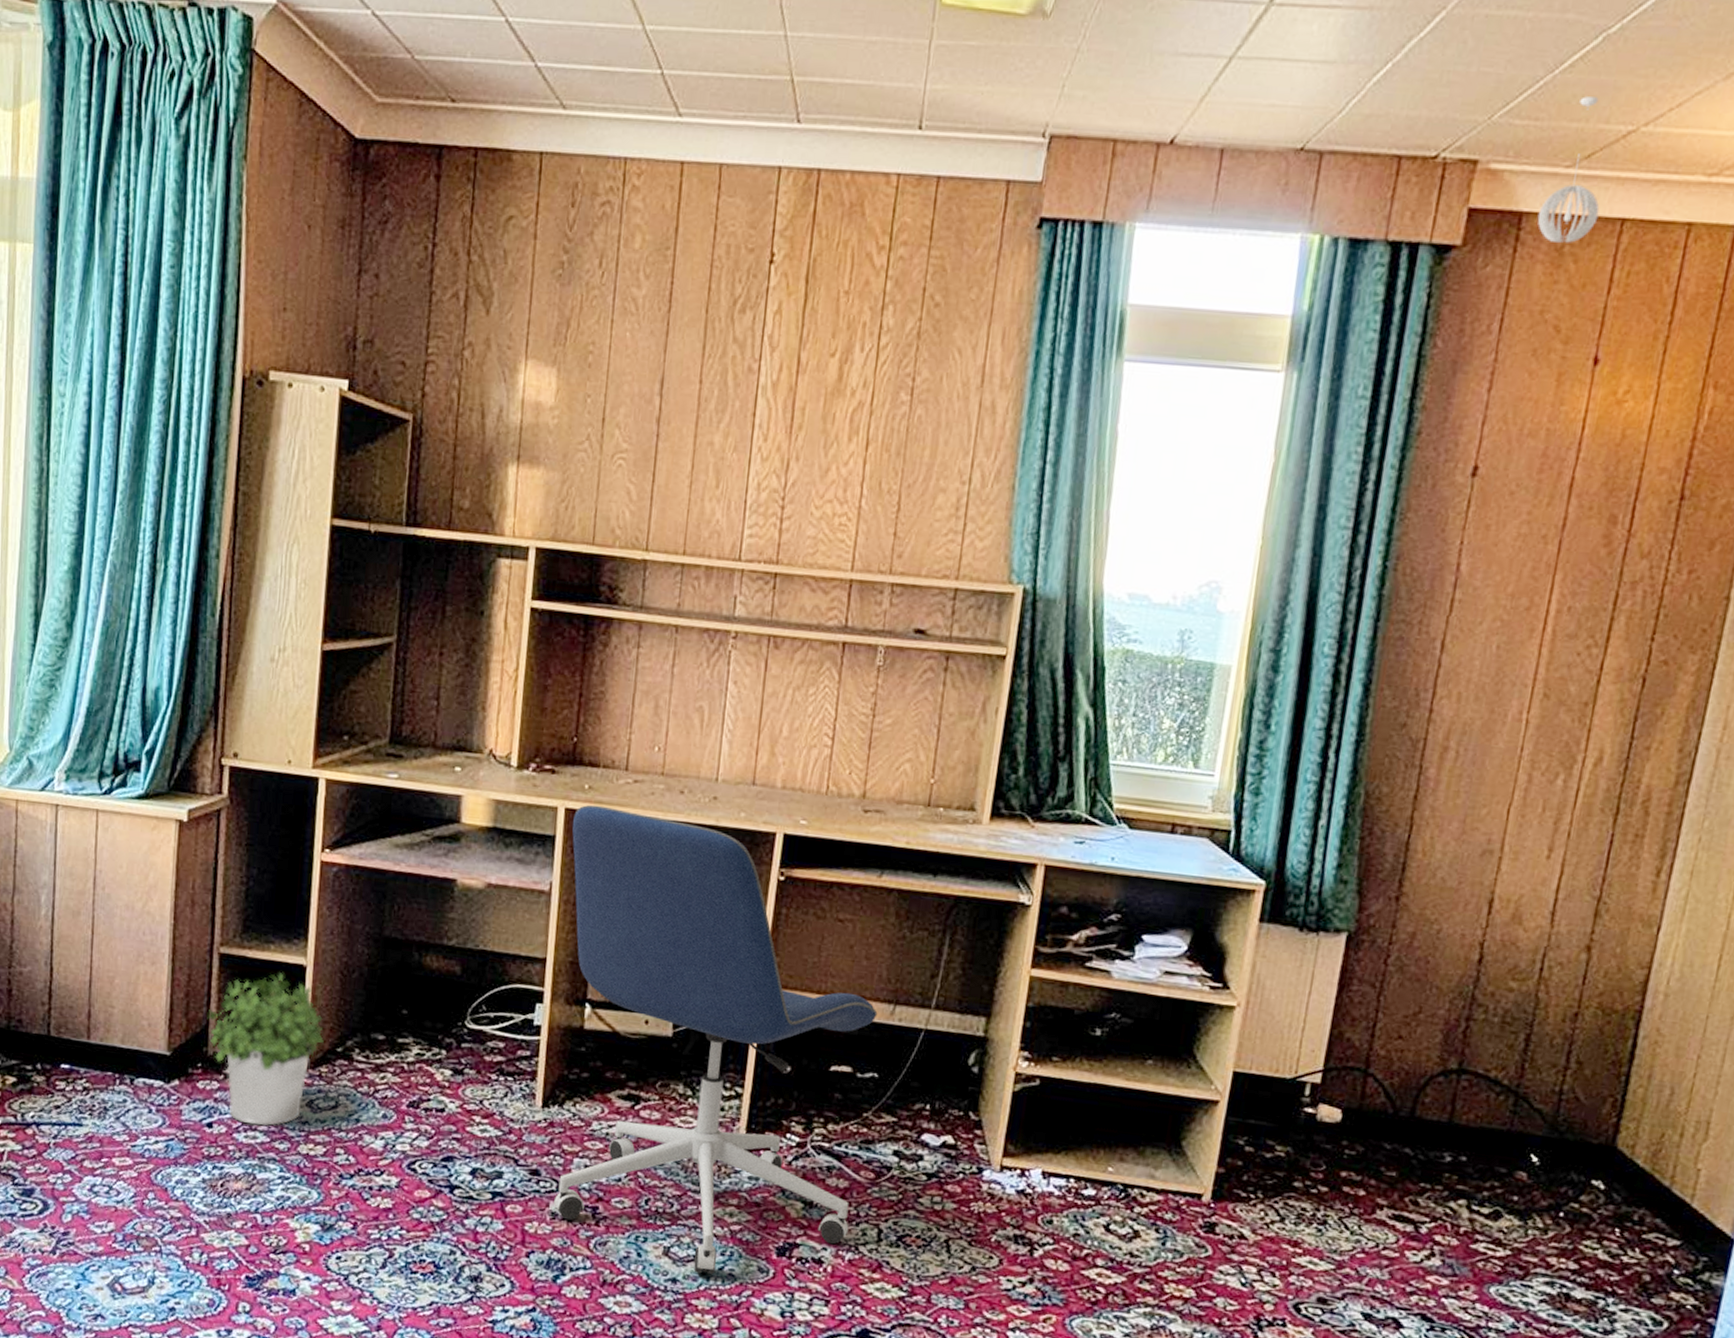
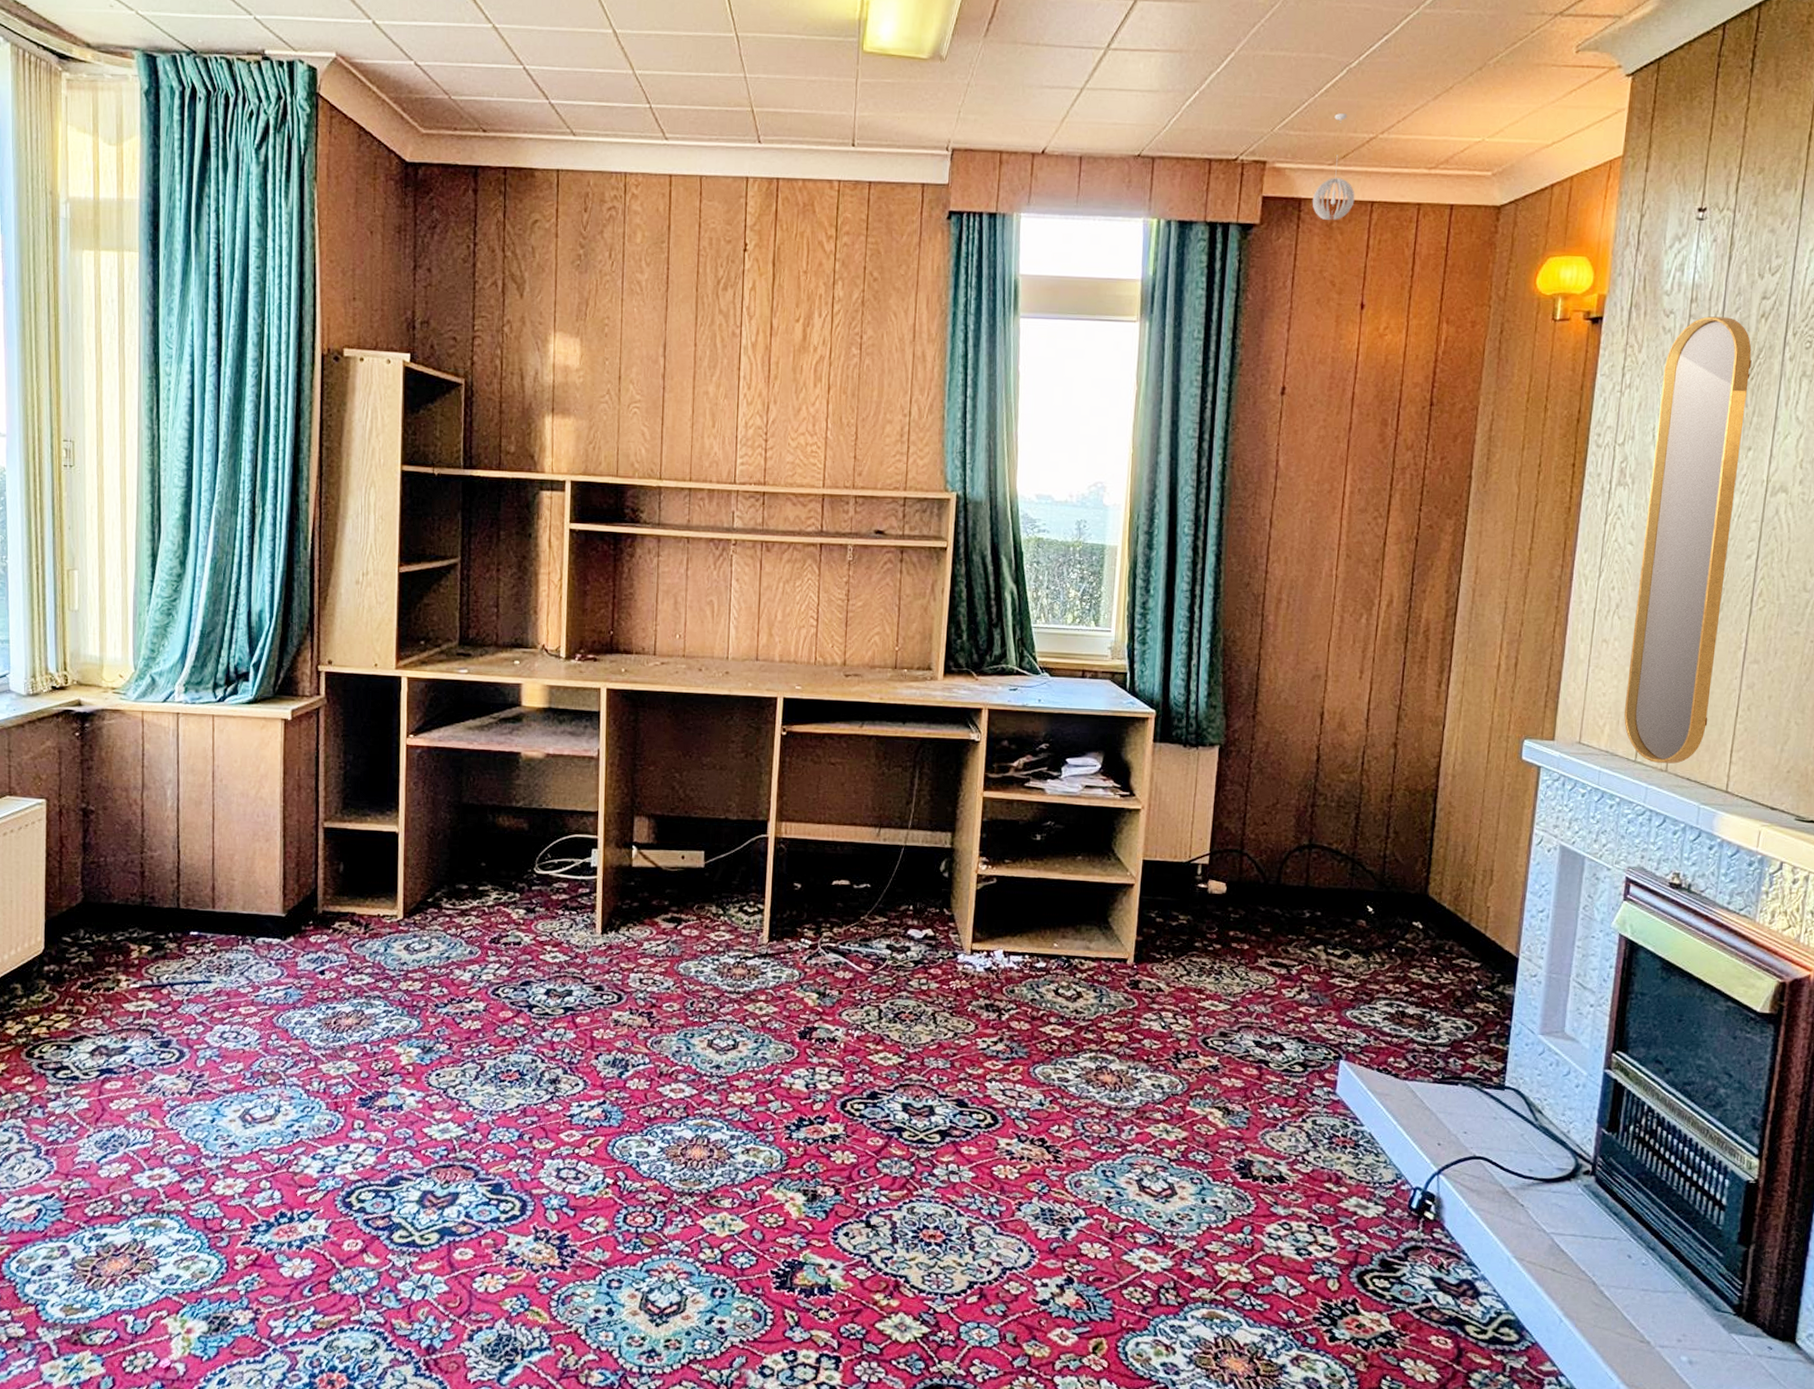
potted plant: present [207,972,324,1126] -> none [315,840,416,969]
office chair: present [554,804,878,1275] -> none [613,684,867,1060]

